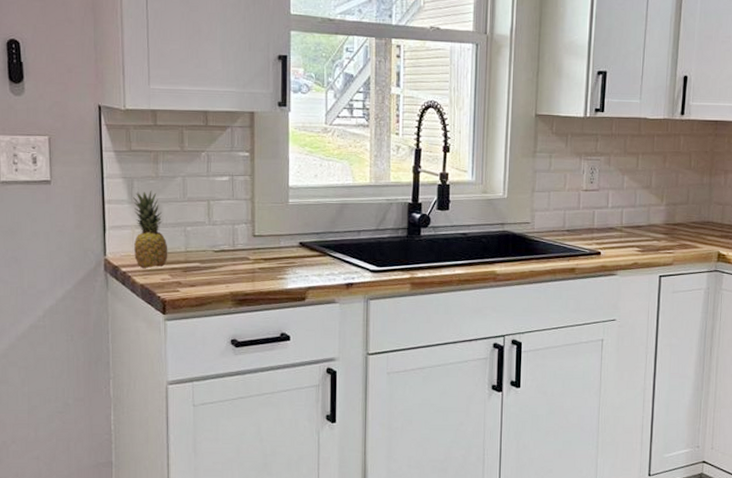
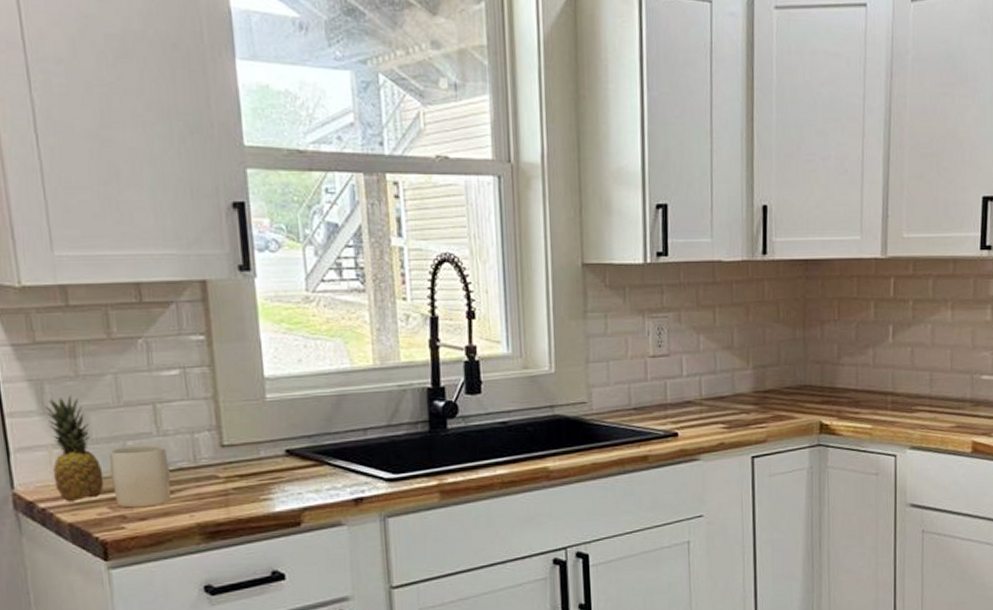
mug: none [173,230,215,277] -> present [109,444,171,508]

